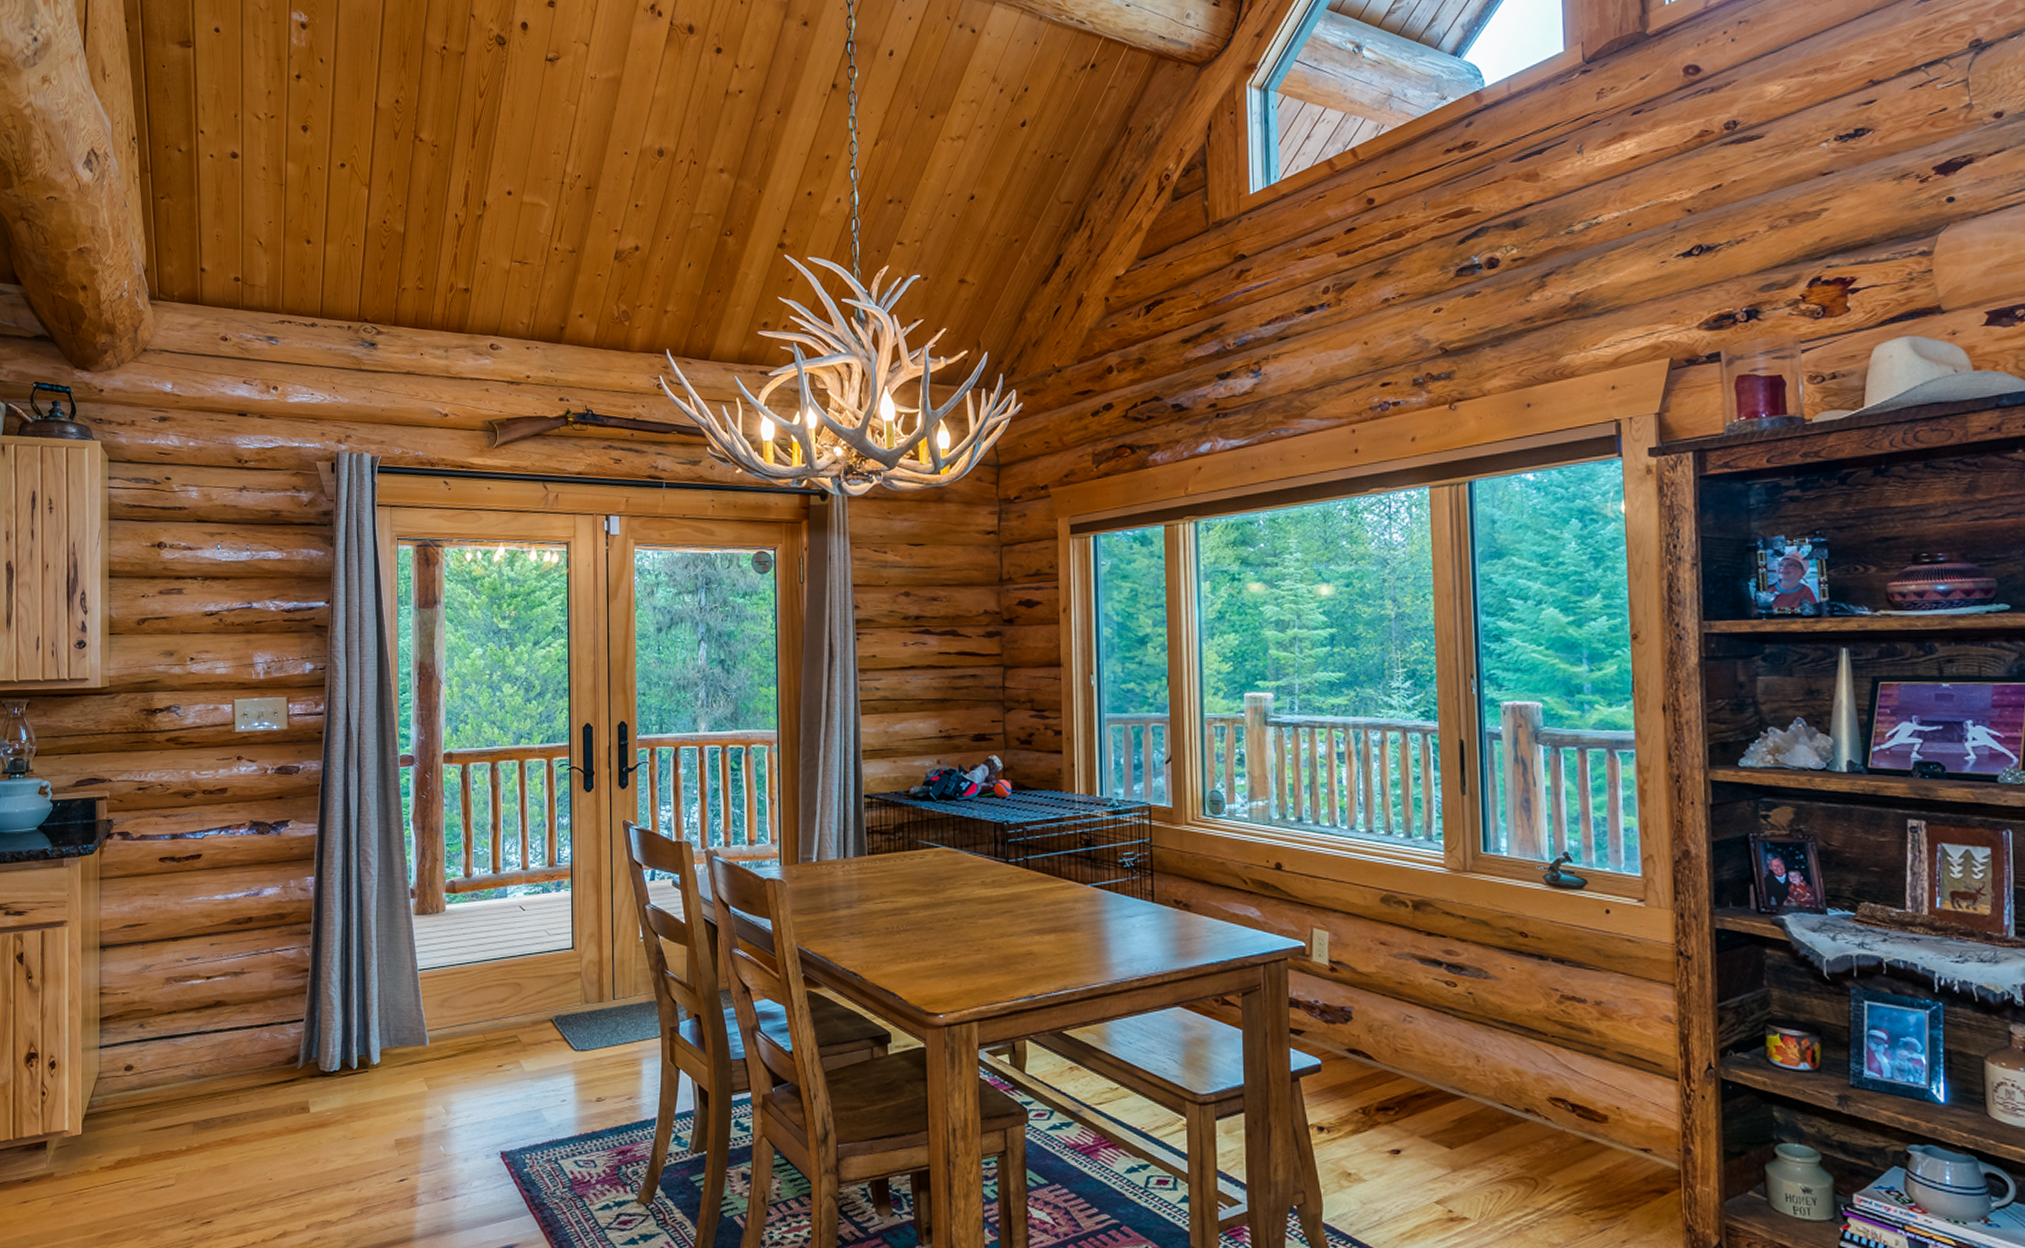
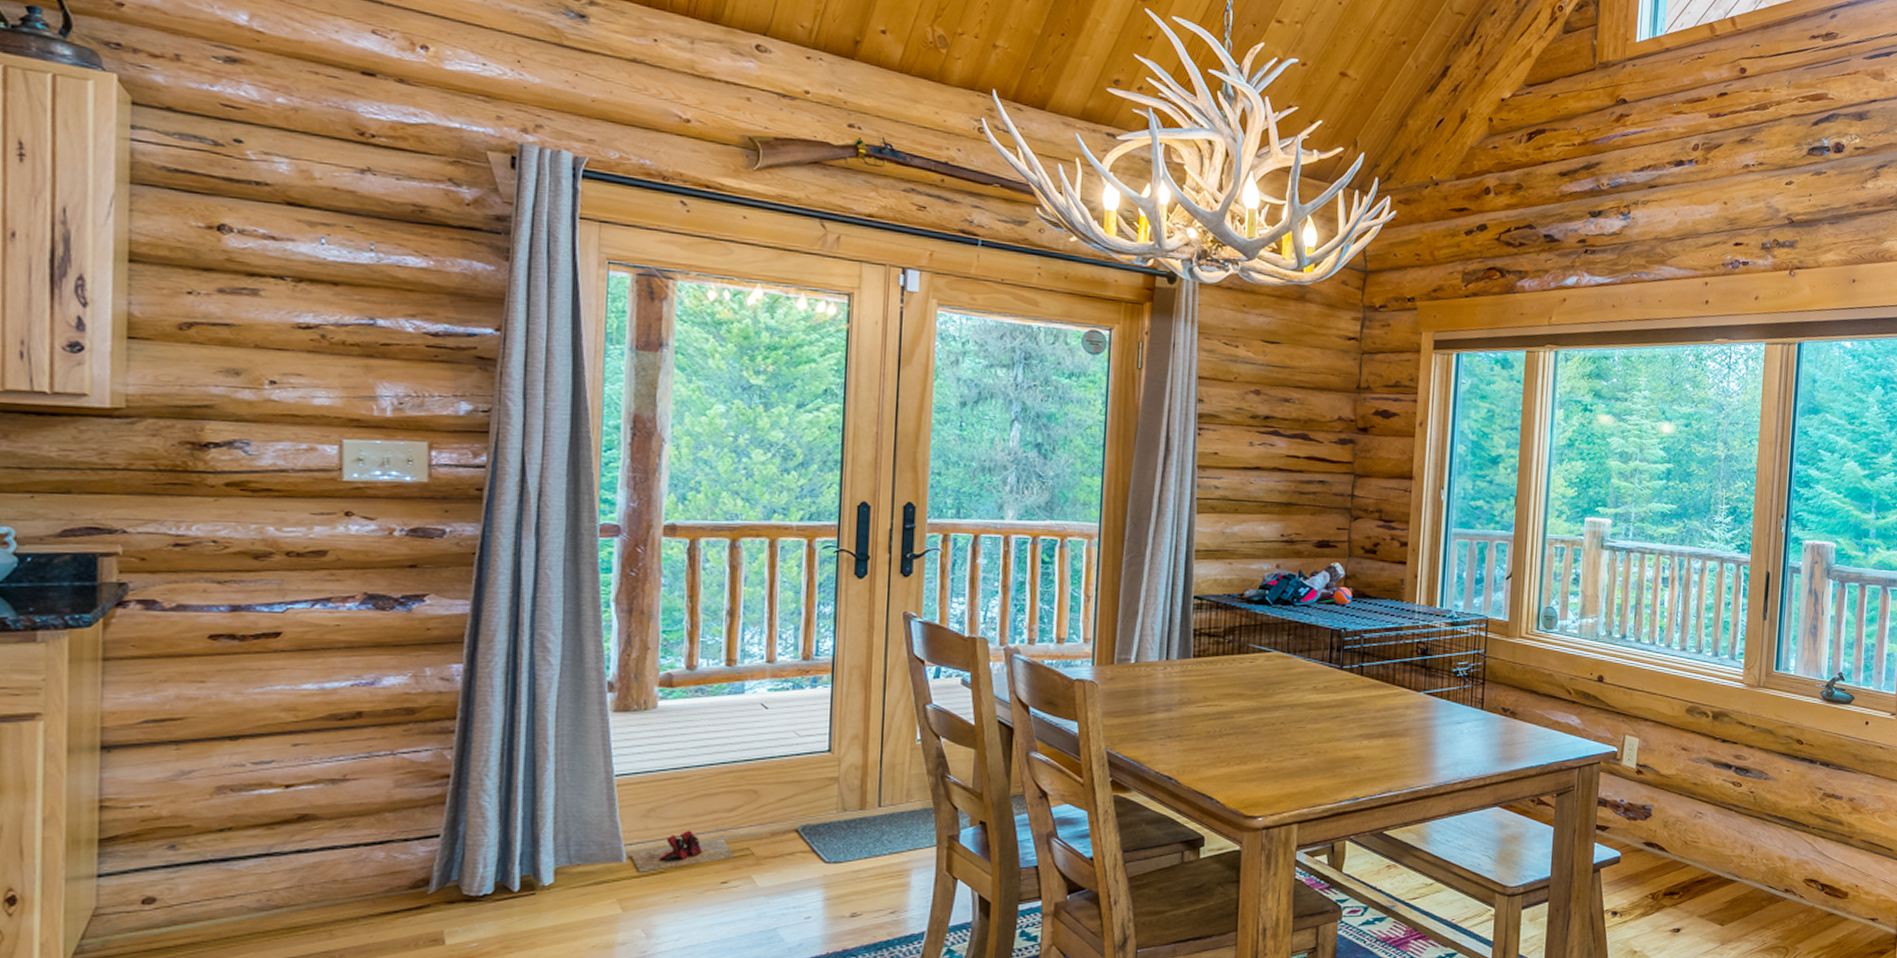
slippers: none [432,1018,506,1055] -> present [630,830,735,872]

